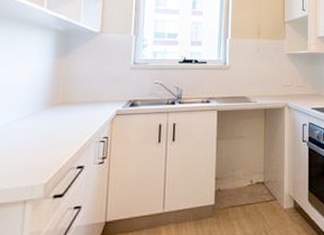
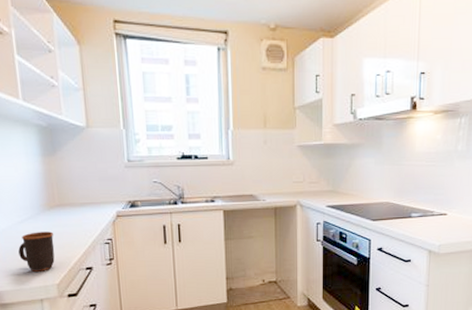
mug: none [11,129,51,170] -> present [18,231,55,272]

